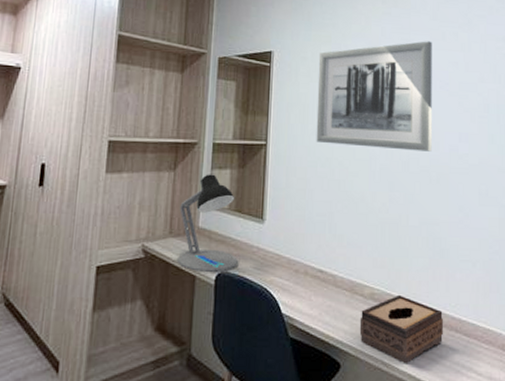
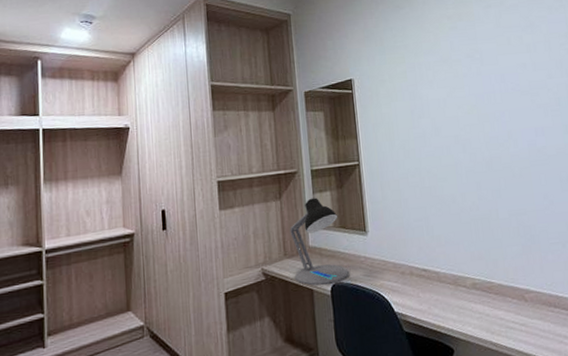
wall art: present [316,41,432,152] -> none [395,47,512,156]
tissue box: present [359,294,443,364] -> none [465,281,544,342]

